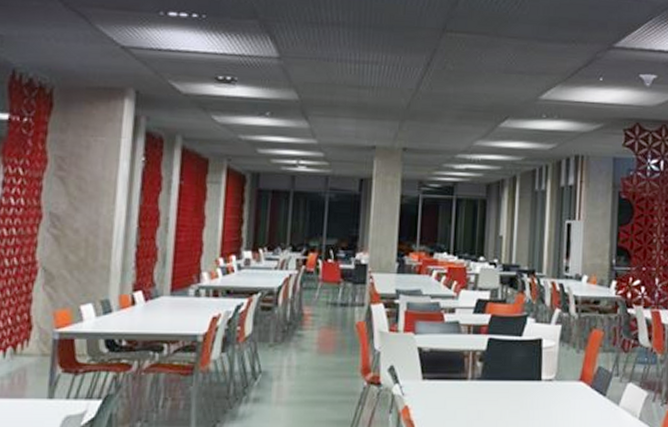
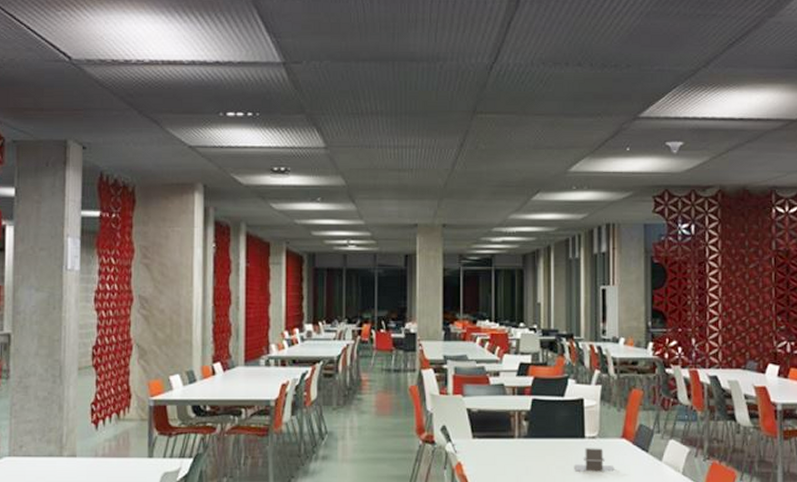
napkin holder: none [528,391,570,417] -> present [574,448,615,472]

